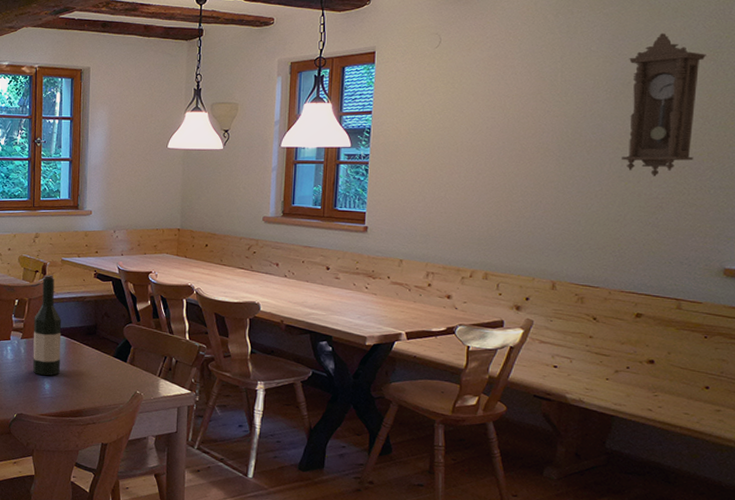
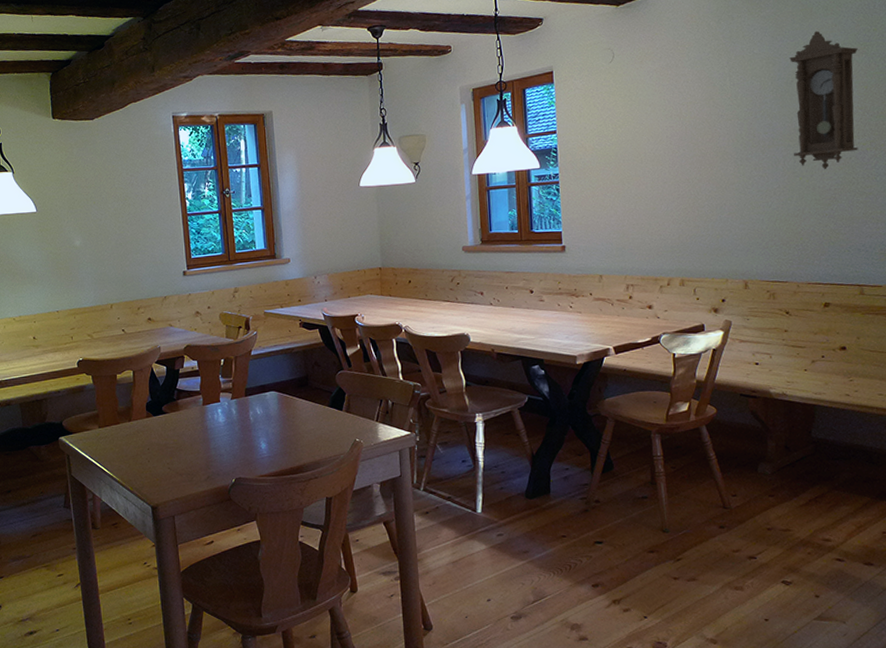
wine bottle: present [32,275,62,376] -> none [242,329,275,435]

